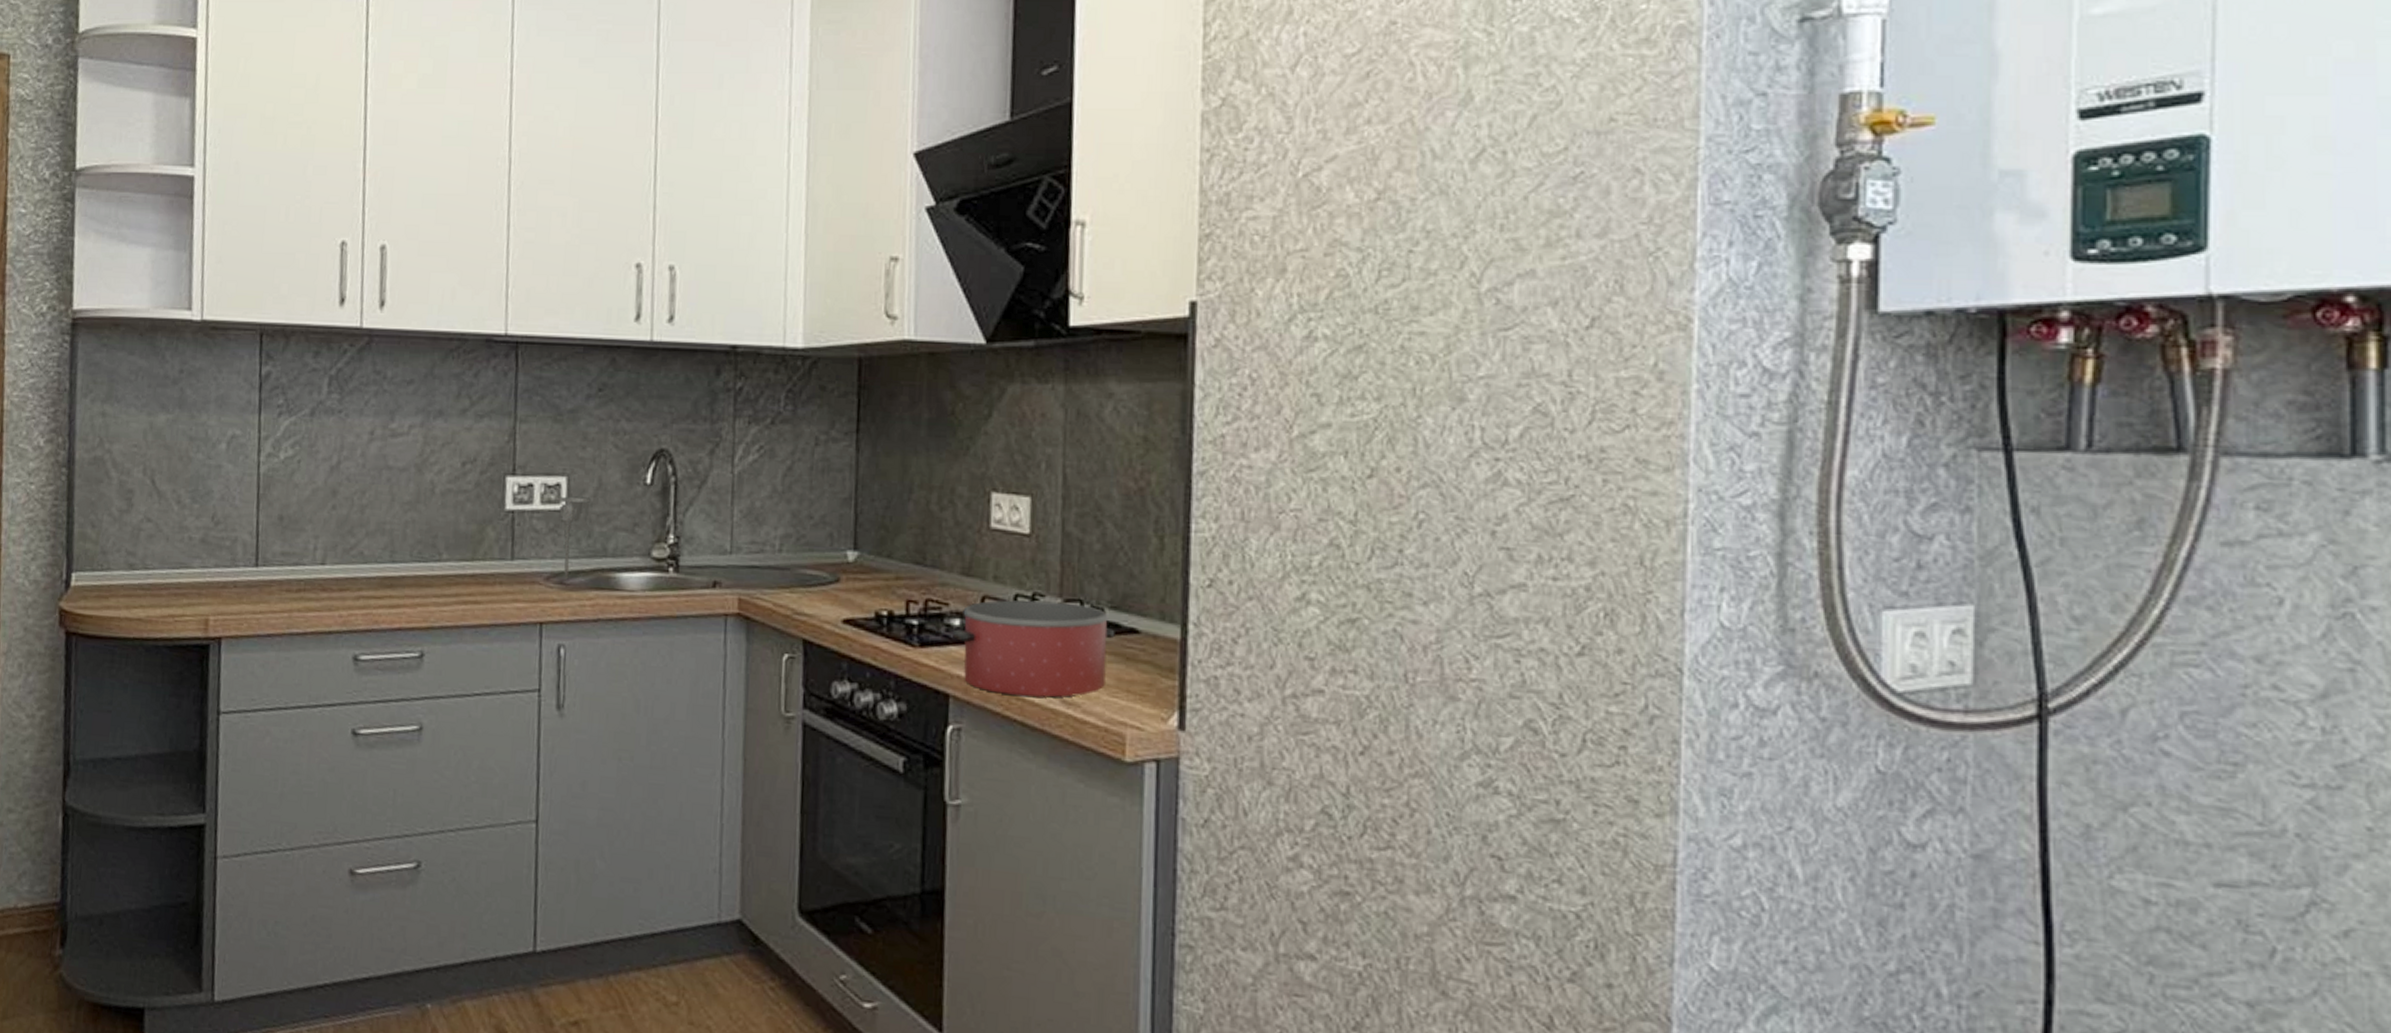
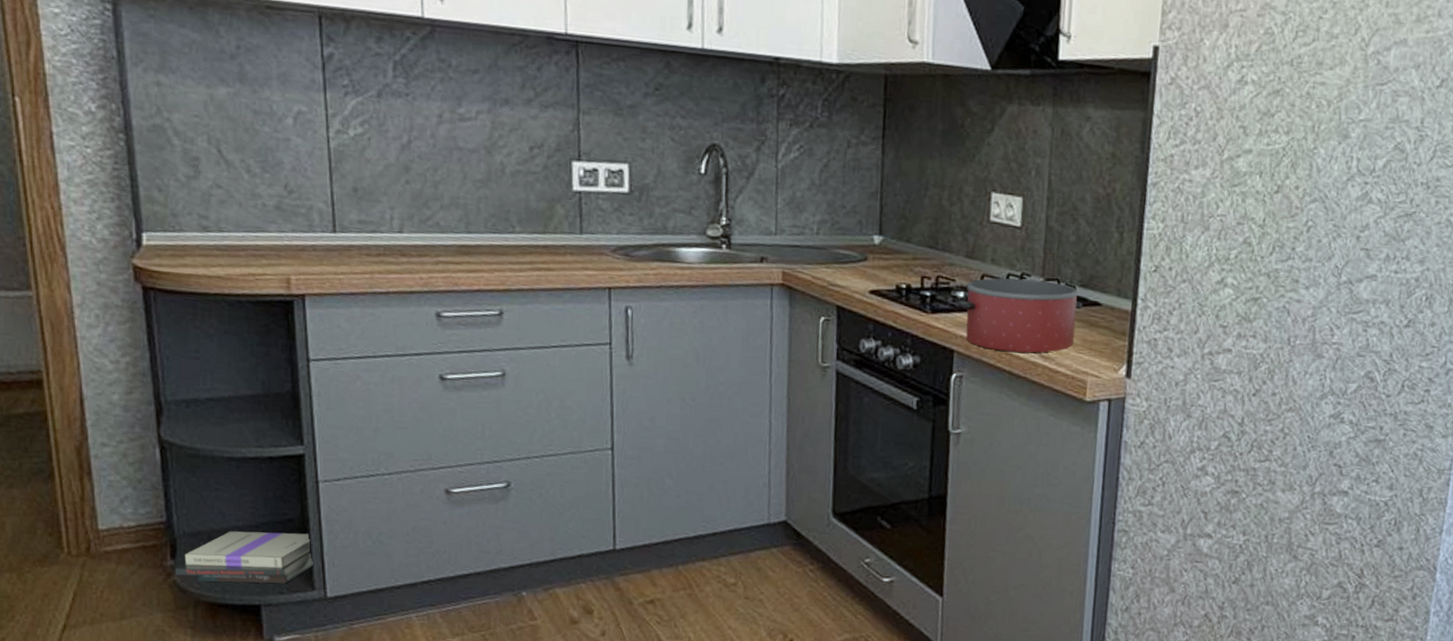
books: none [63,915,205,983] -> present [176,531,315,584]
soap dispenser: present [555,496,592,580] -> none [618,181,652,252]

